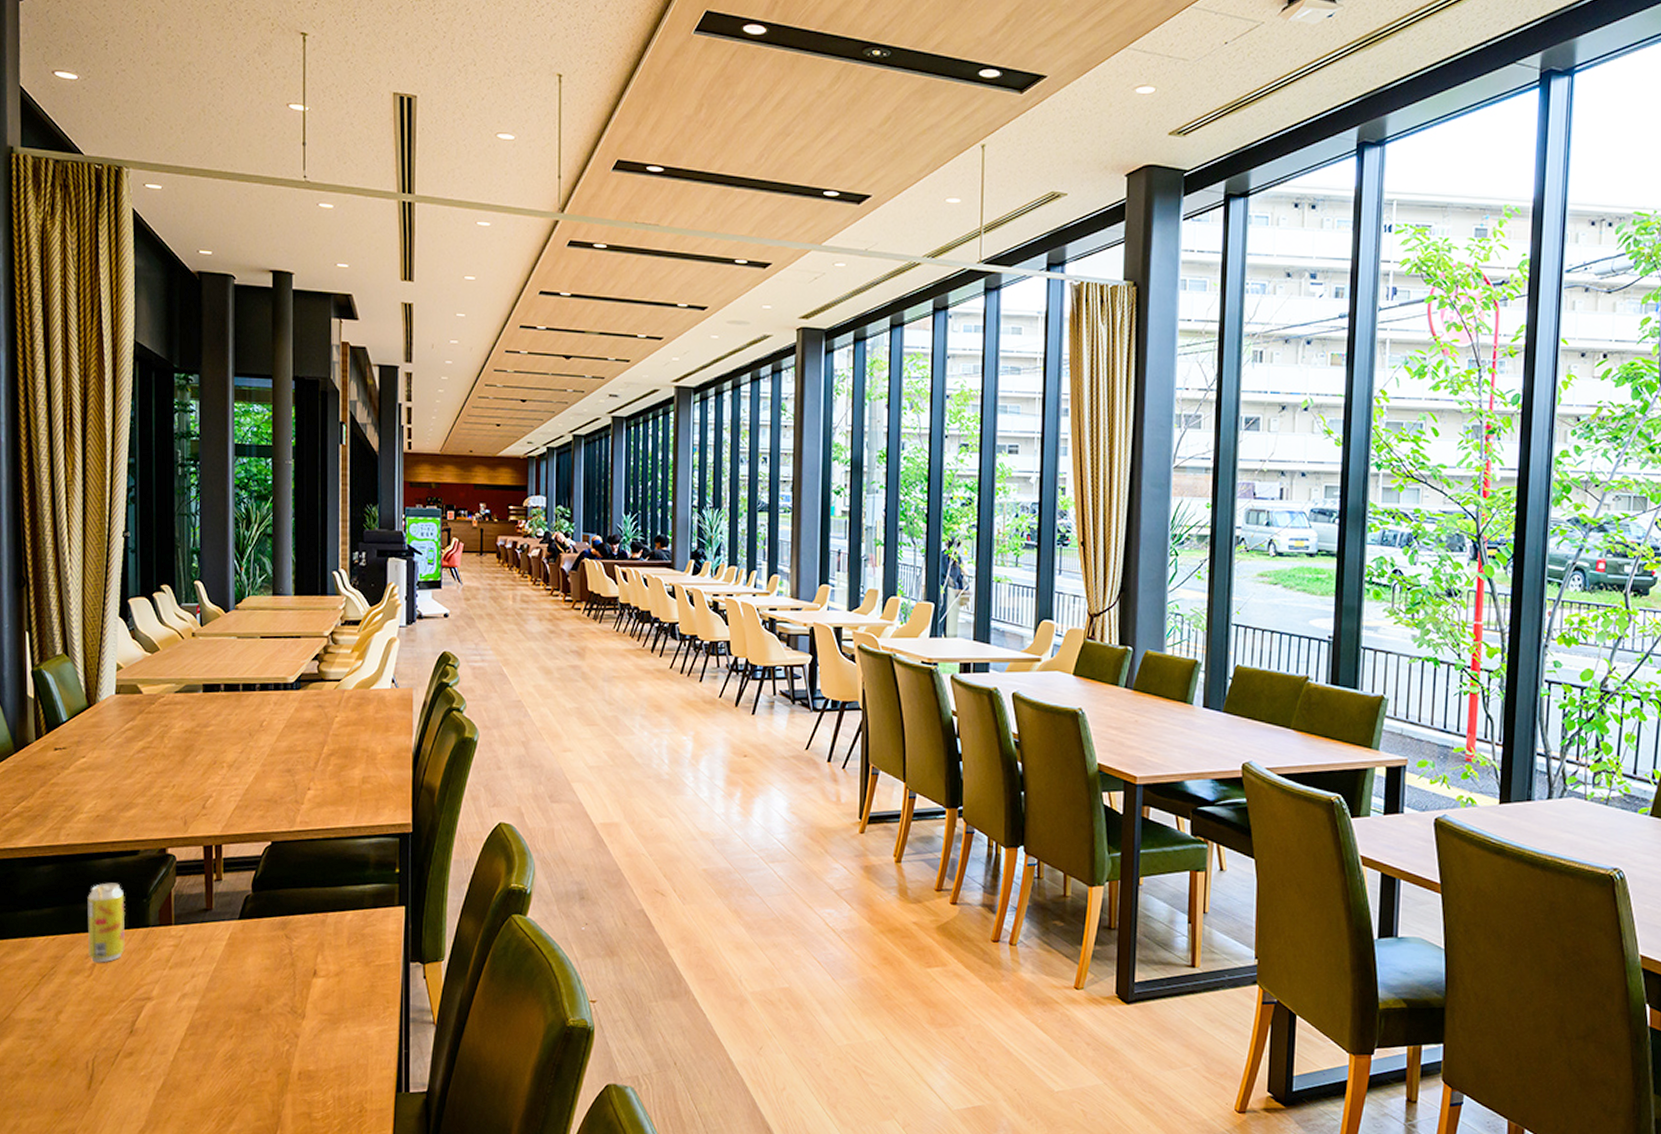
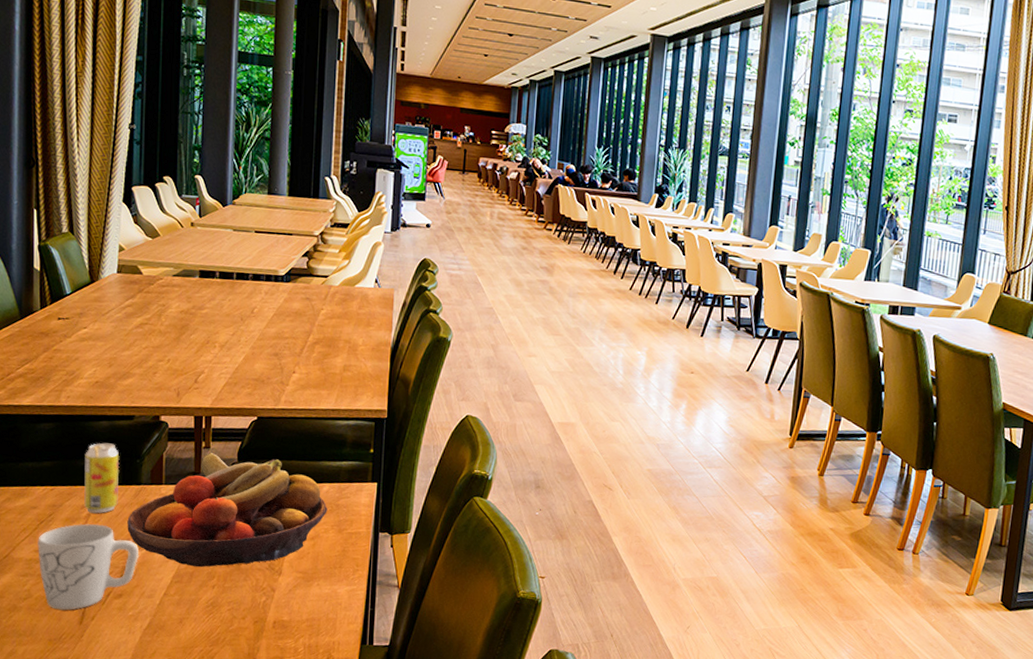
mug: none [40,975,149,1075] -> present [38,524,138,610]
fruit bowl: none [135,884,352,1016] -> present [127,452,328,568]

